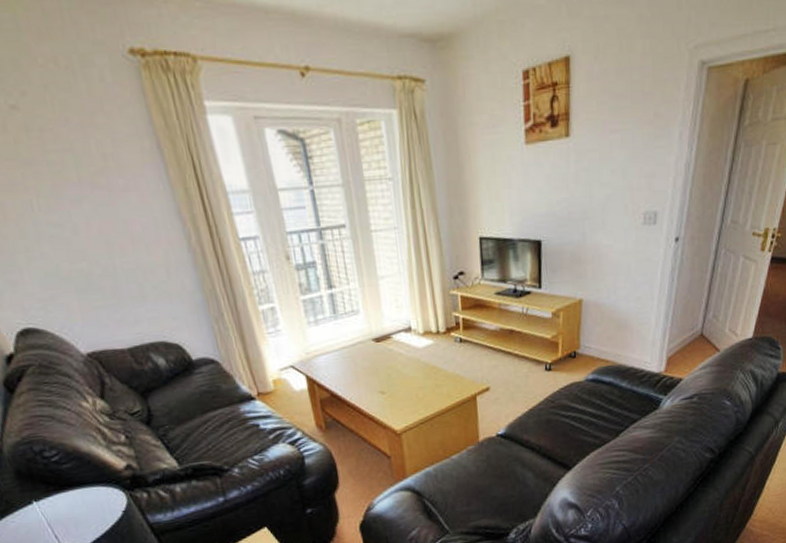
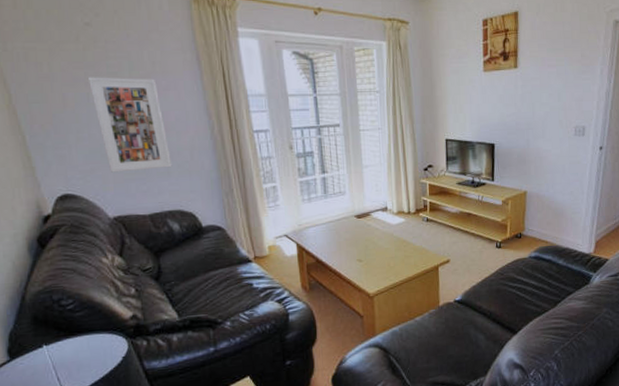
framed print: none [26,176,147,300] -> present [87,77,172,173]

